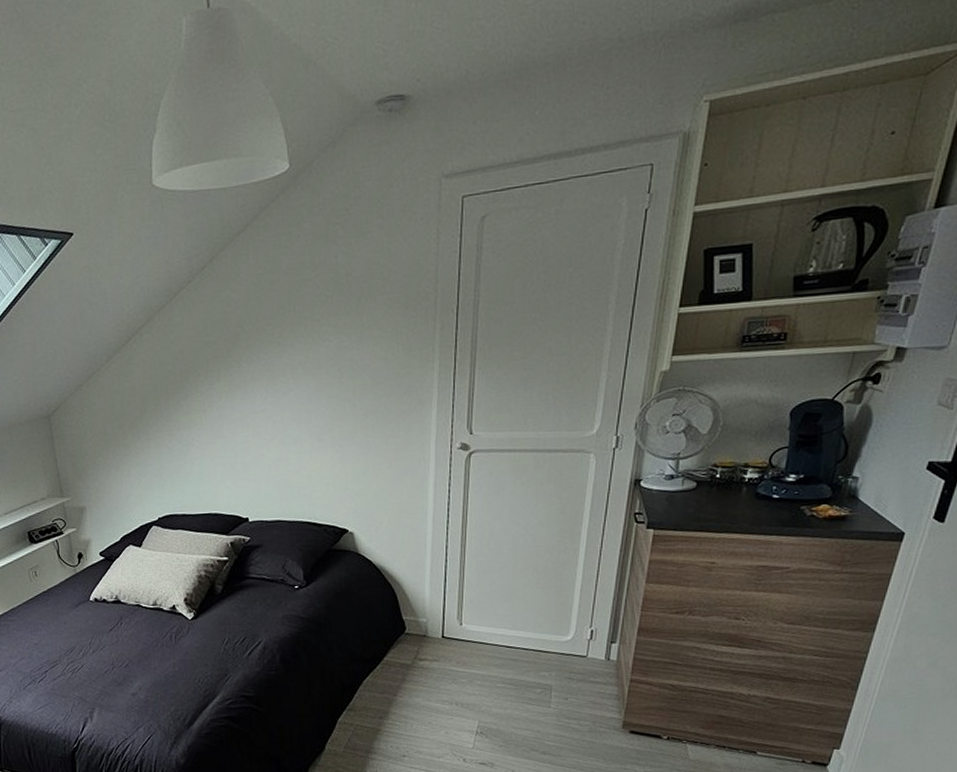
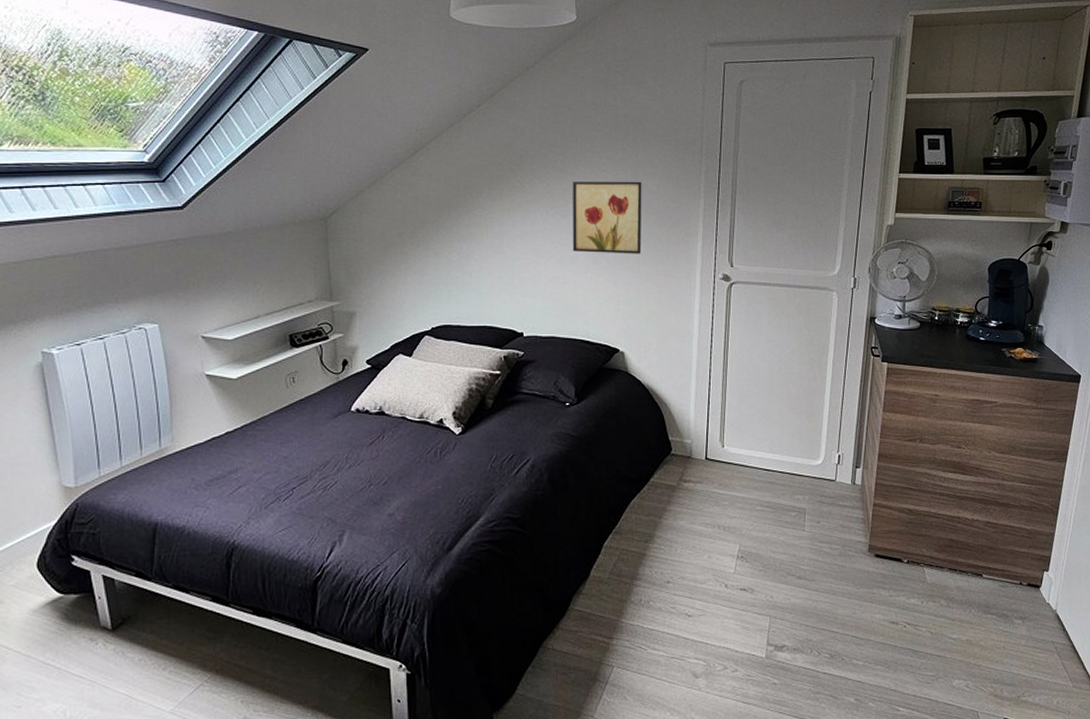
wall art: none [293,347,369,431] -> present [573,181,642,254]

